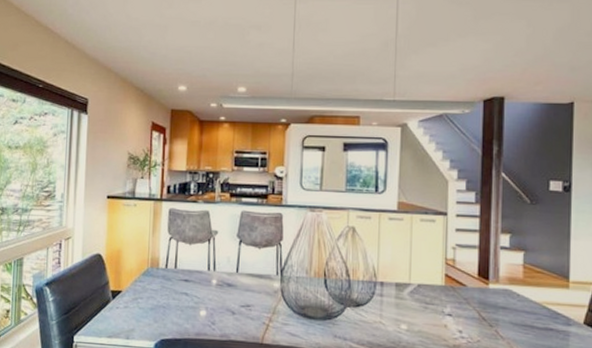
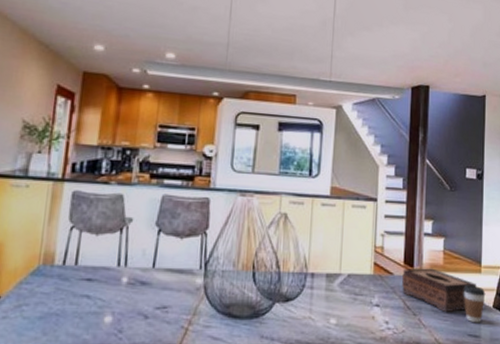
tissue box: none [476,281,563,326] -> present [402,268,476,312]
coffee cup: none [547,299,575,339] -> present [463,284,486,323]

